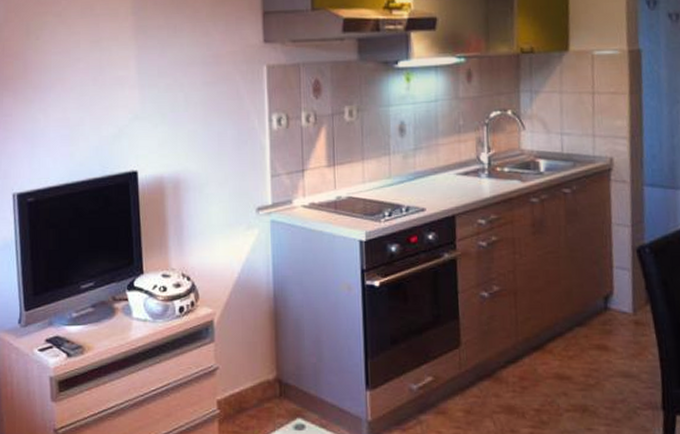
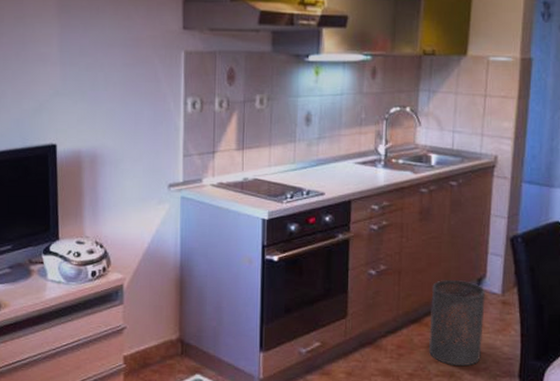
trash can: none [553,299,617,399] -> present [429,280,486,367]

